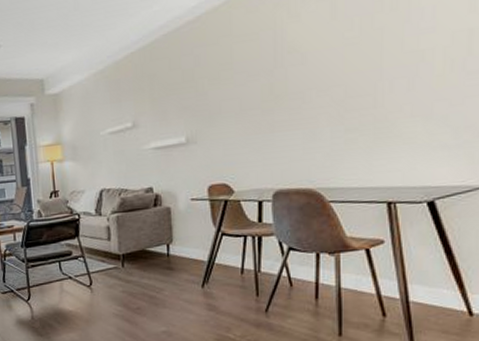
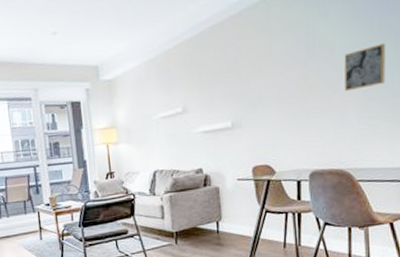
wall art: none [316,46,368,103] -> present [344,43,386,92]

